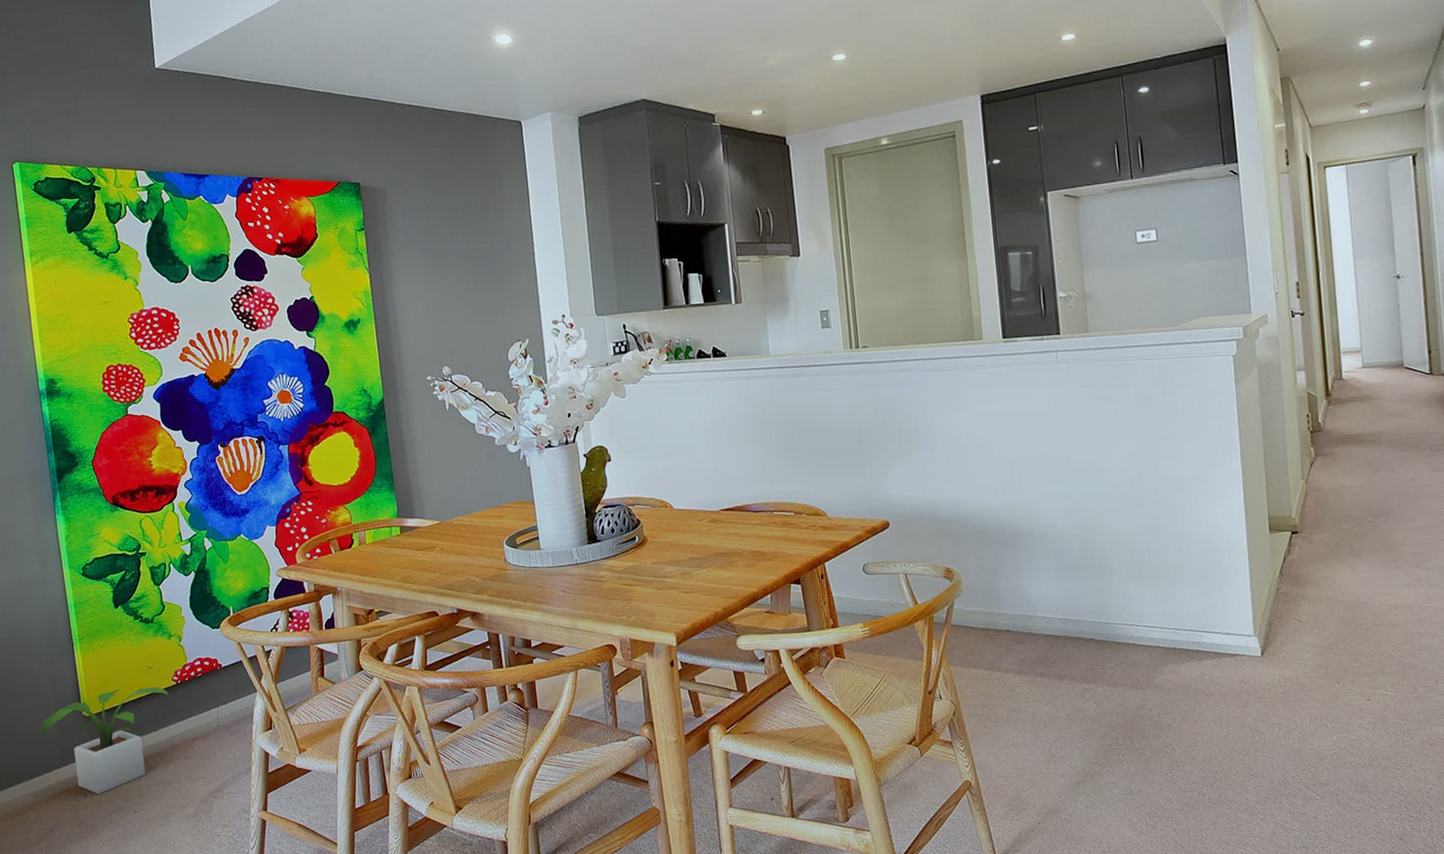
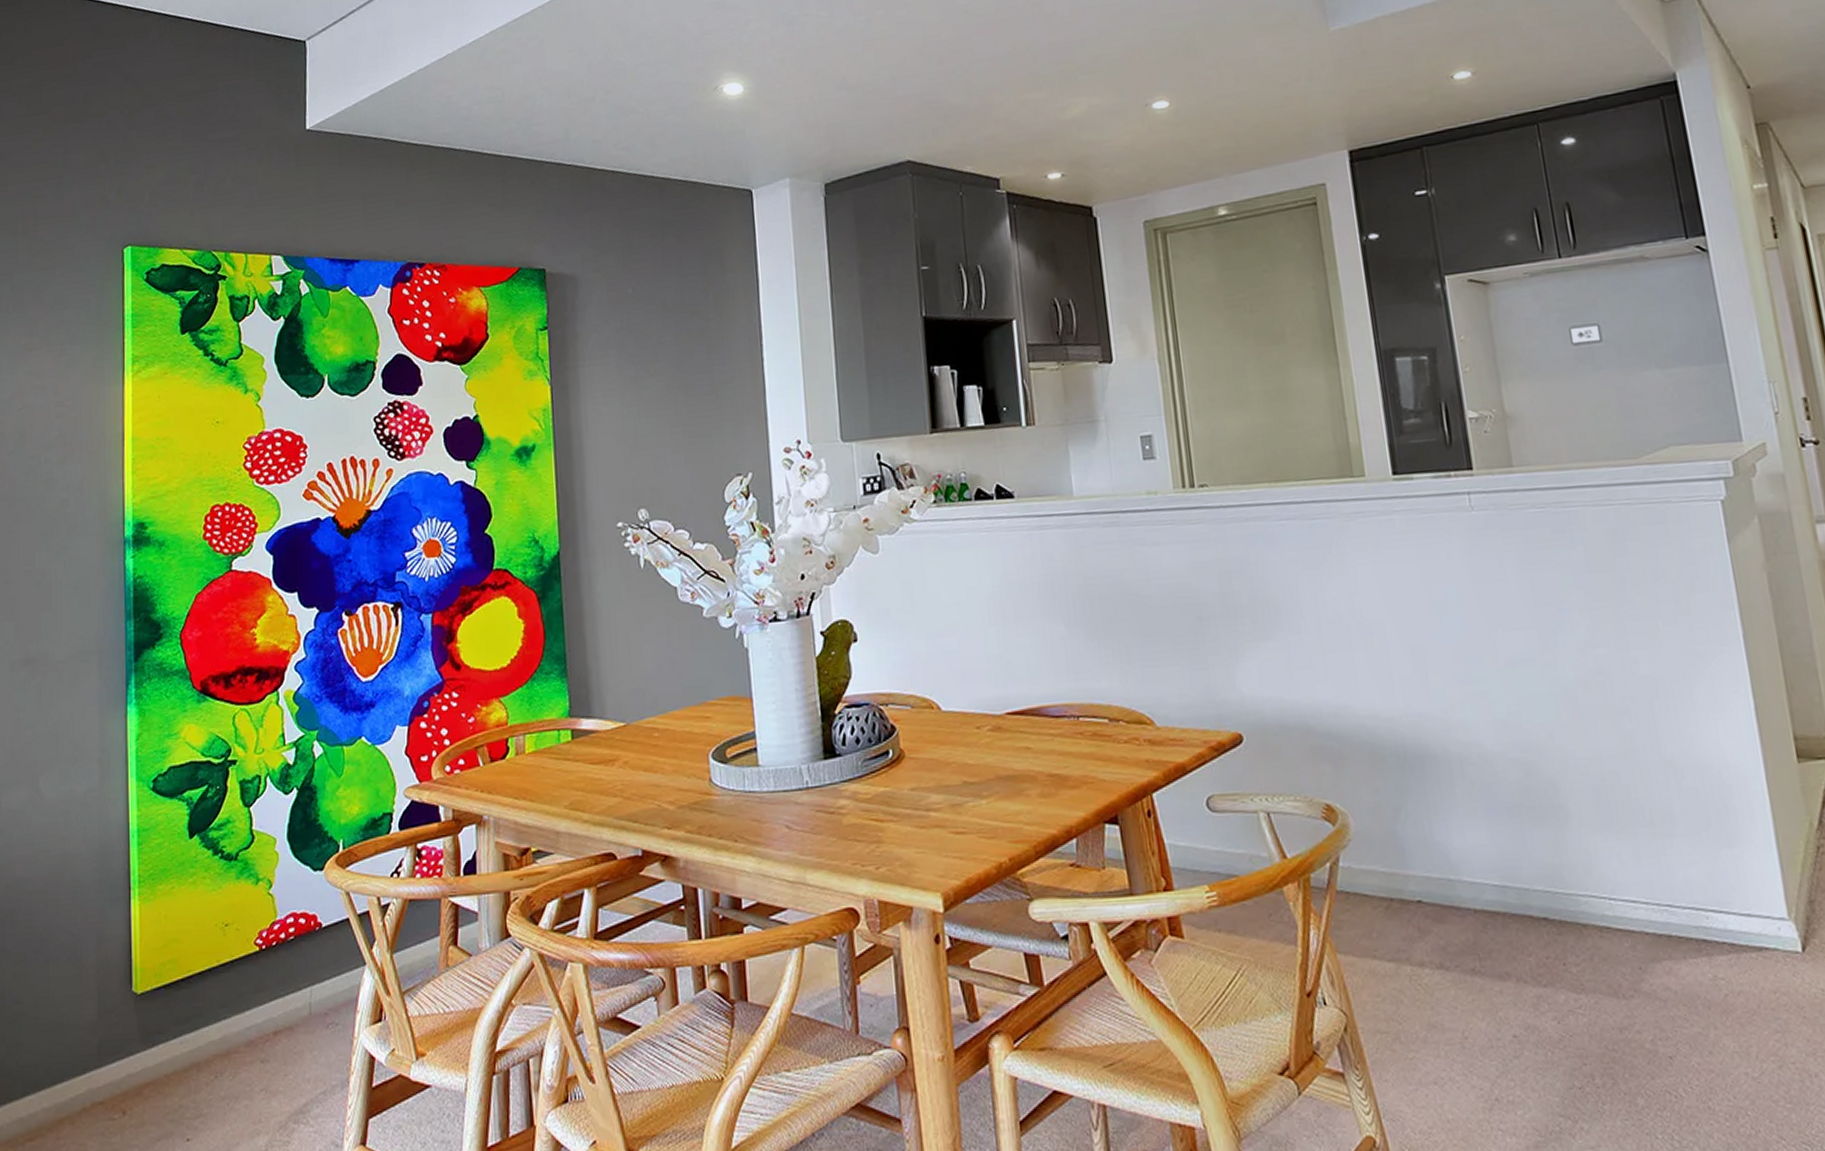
potted plant: present [40,686,168,794] -> none [75,952,247,1112]

